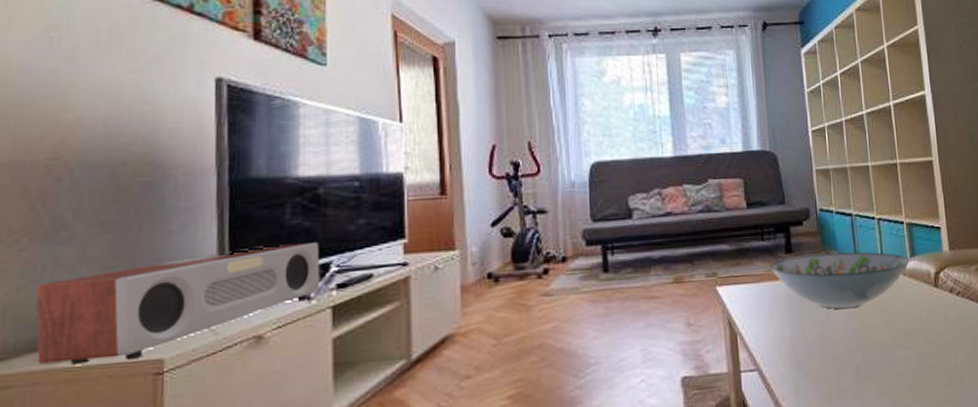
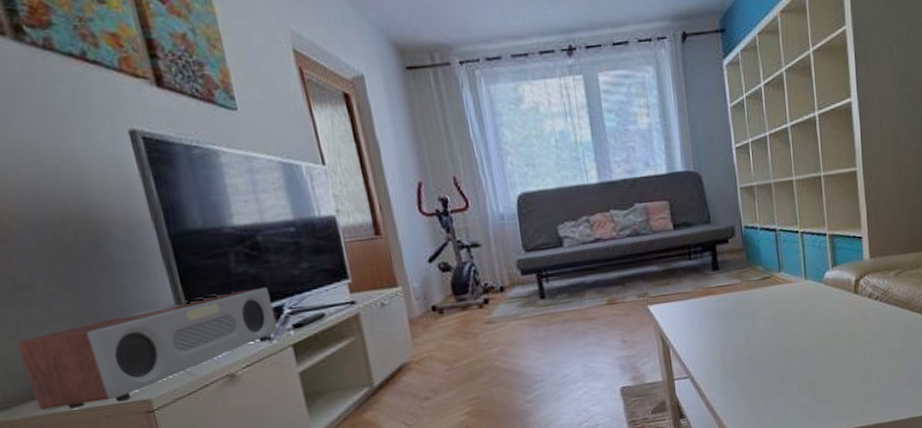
decorative bowl: present [770,252,910,310] -> none [698,264,832,320]

